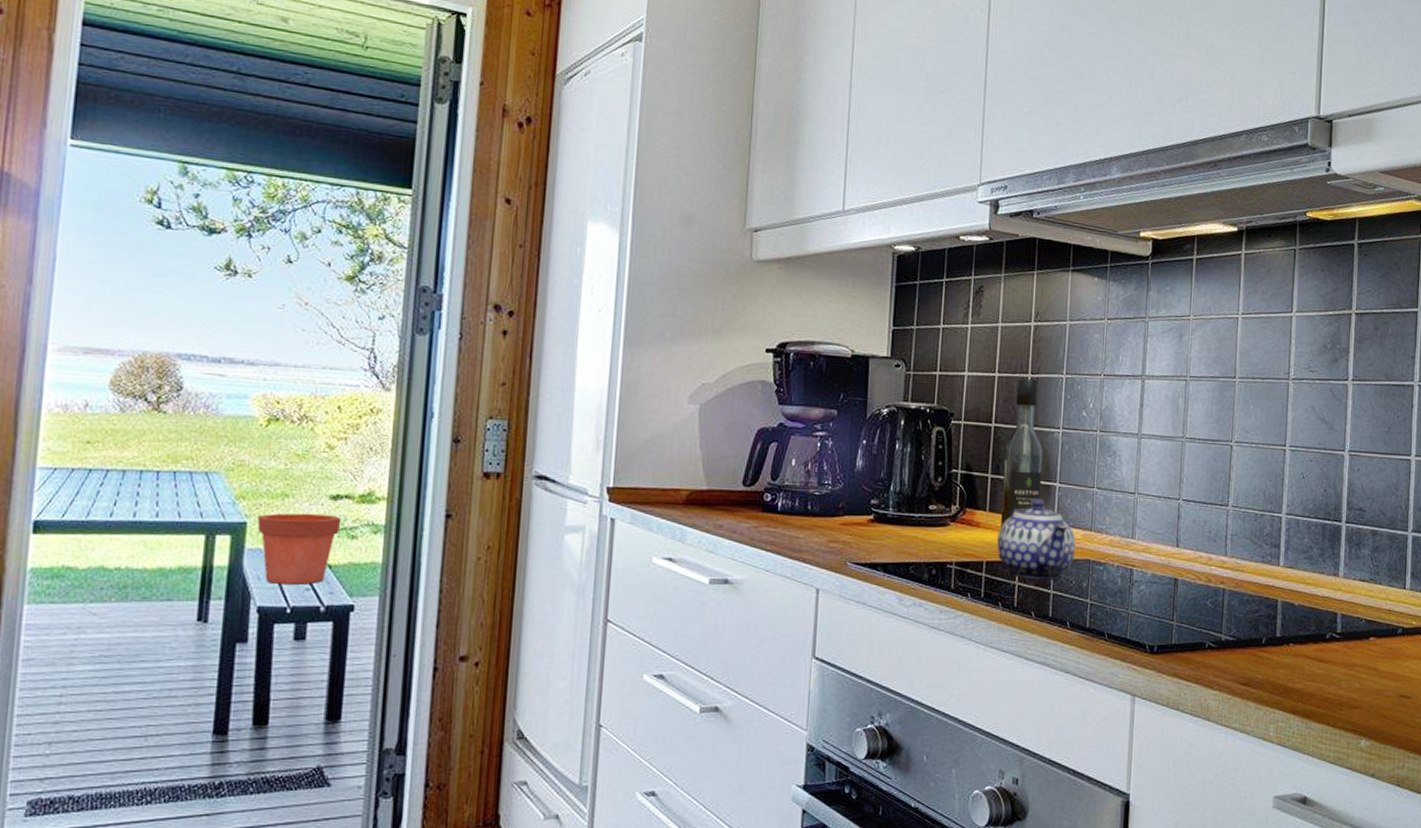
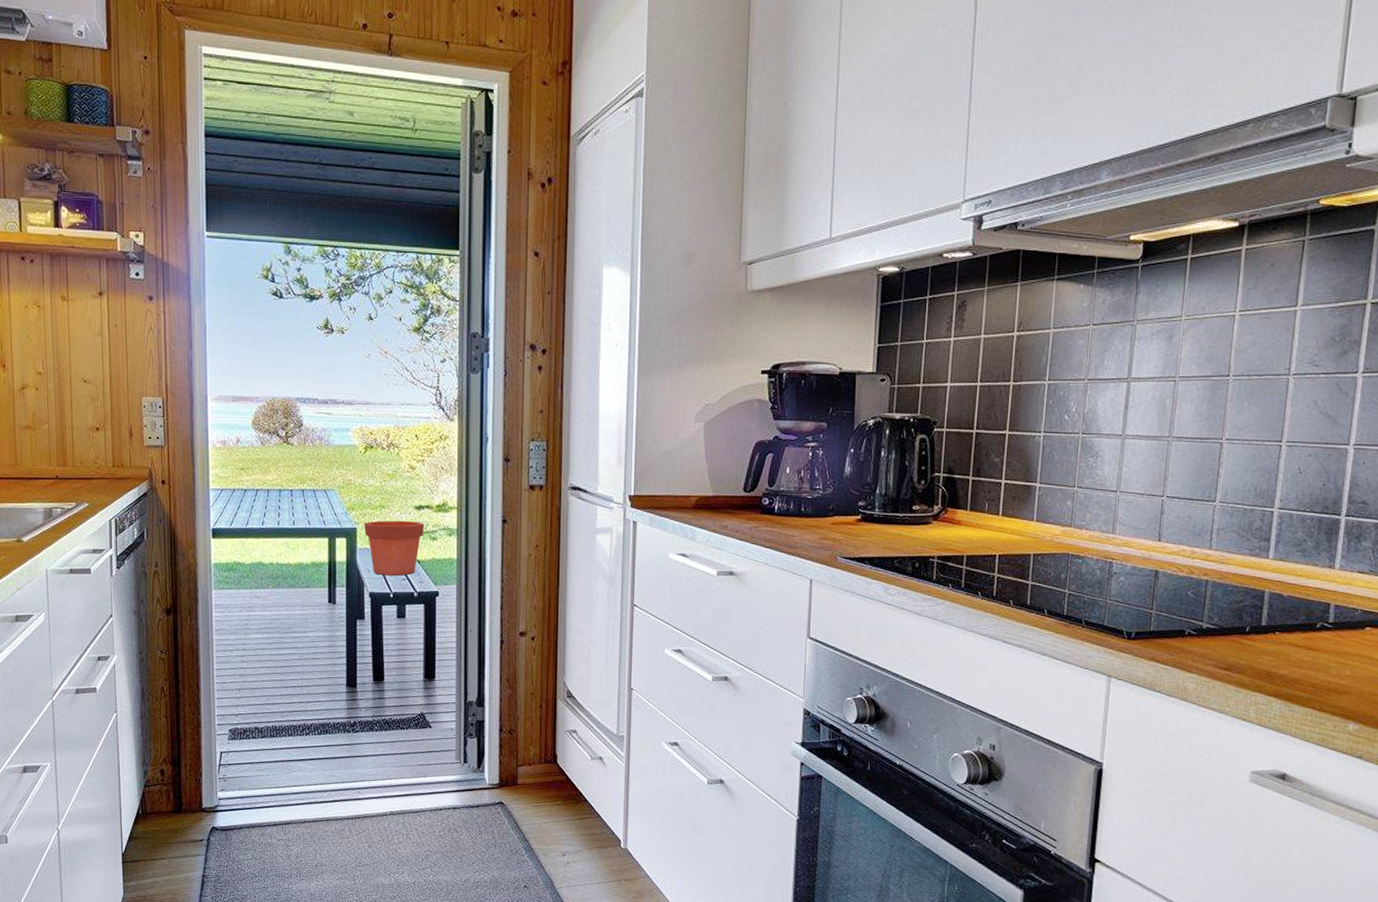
teapot: present [997,498,1076,581] -> none [977,498,1056,573]
bottle: present [1001,379,1043,526] -> none [981,387,1024,524]

